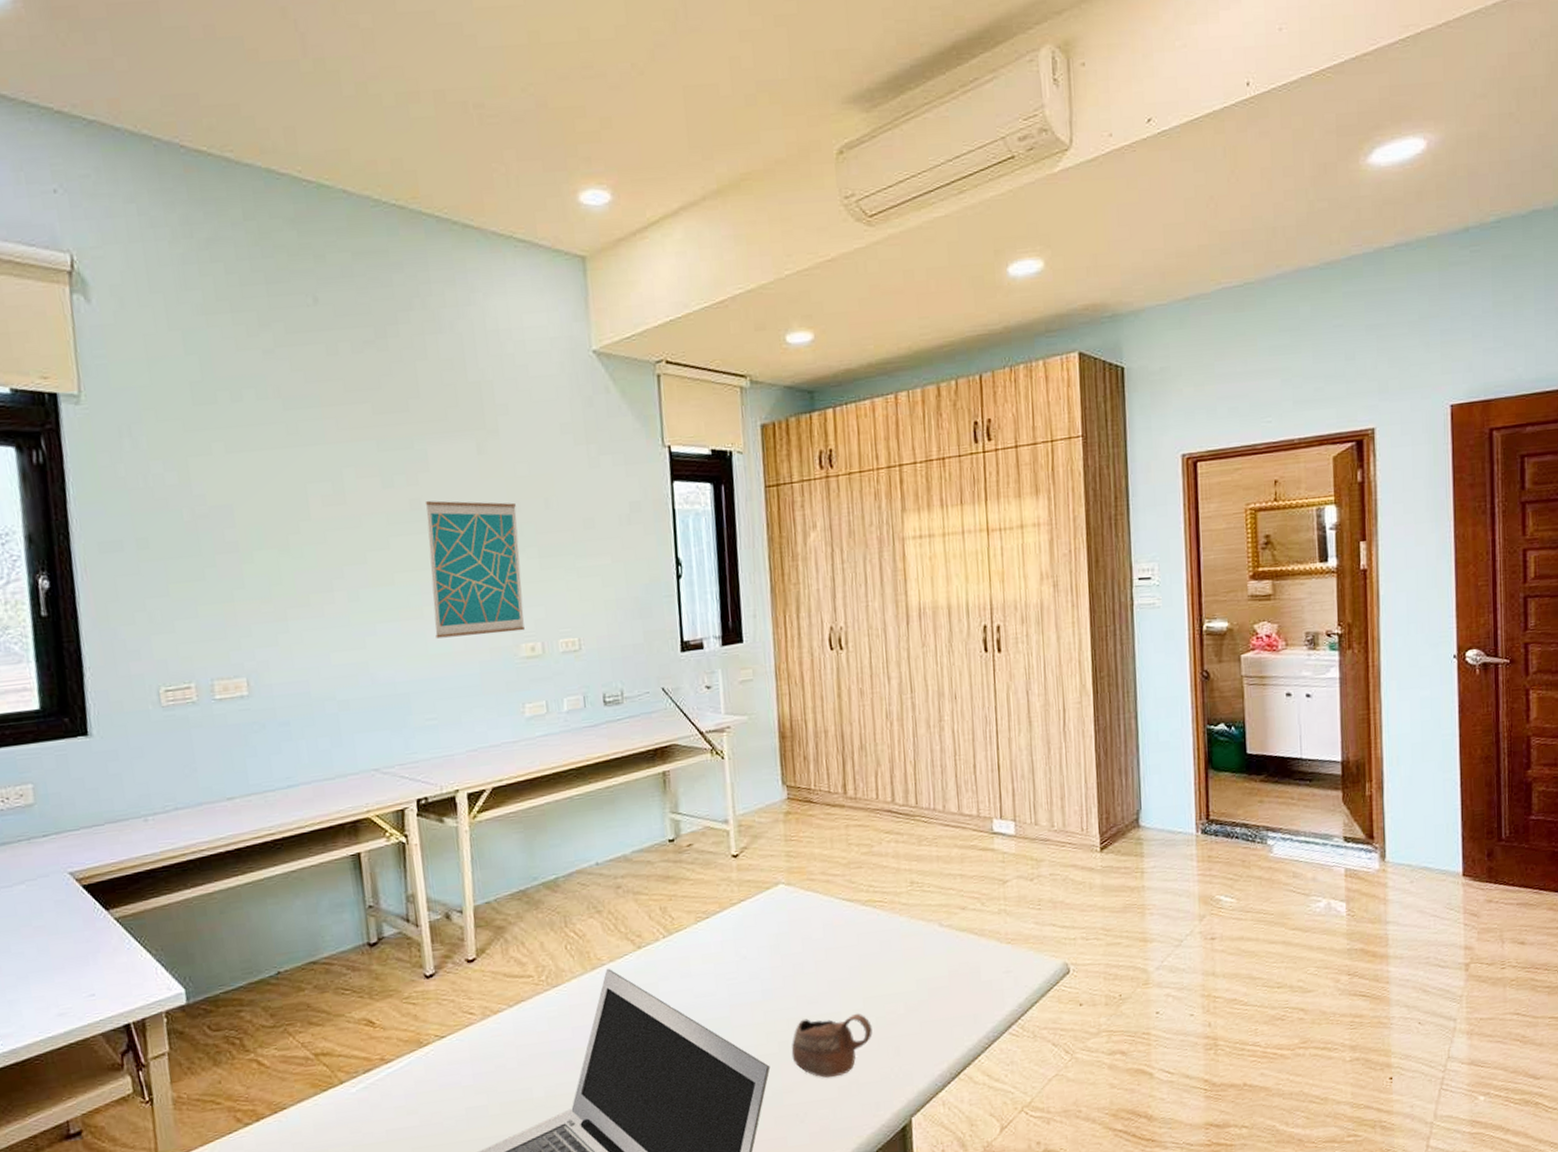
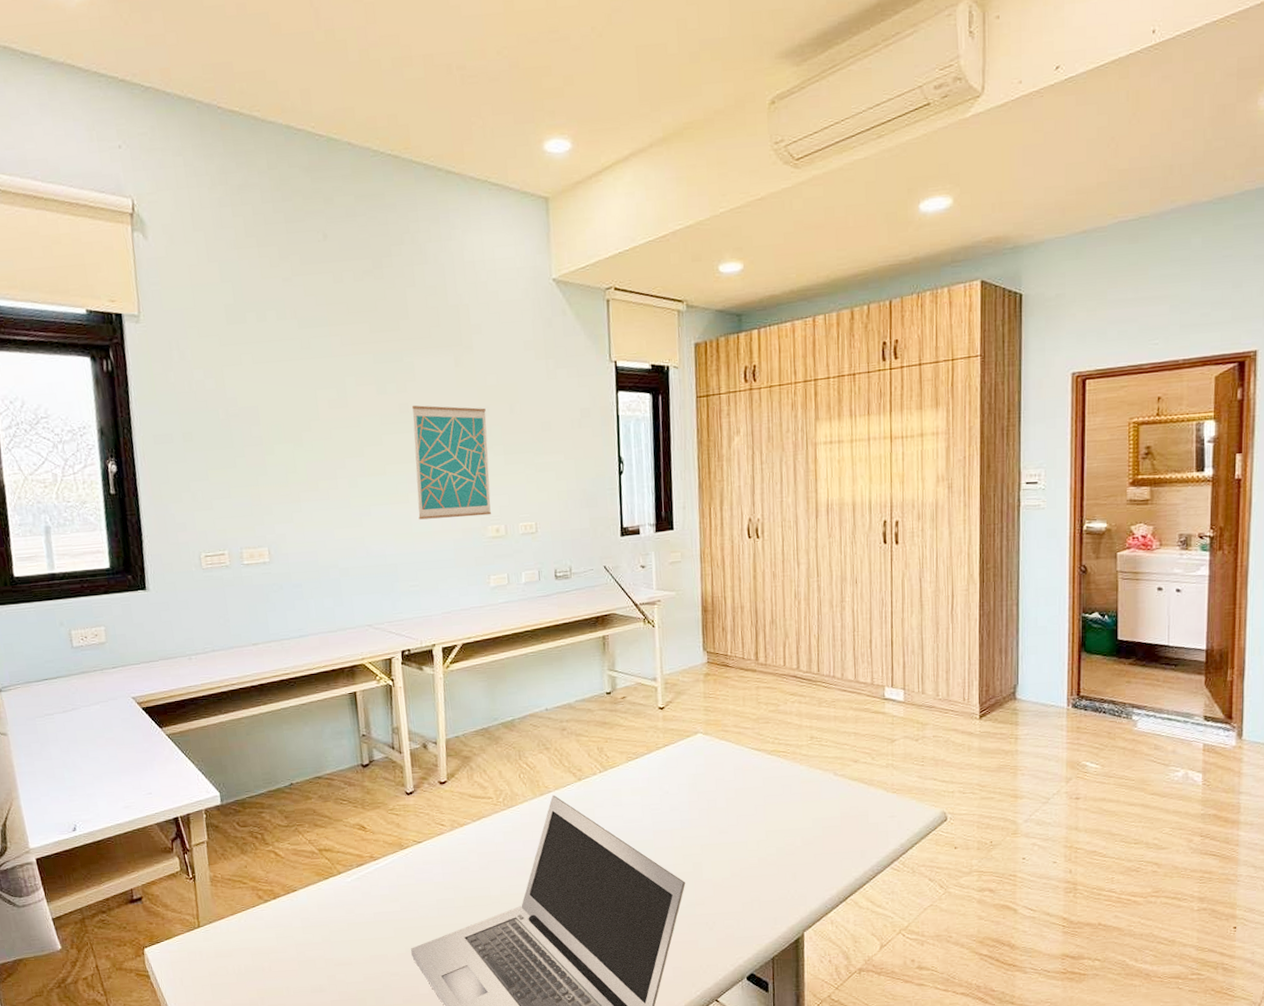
cup: present [791,1013,873,1079] -> none [704,843,773,895]

